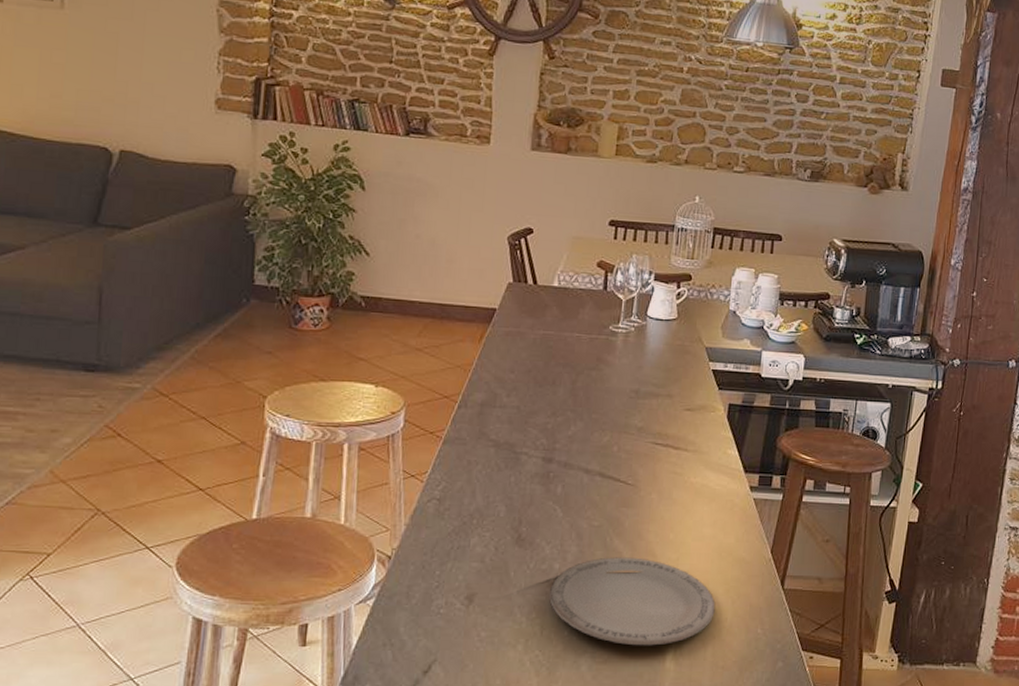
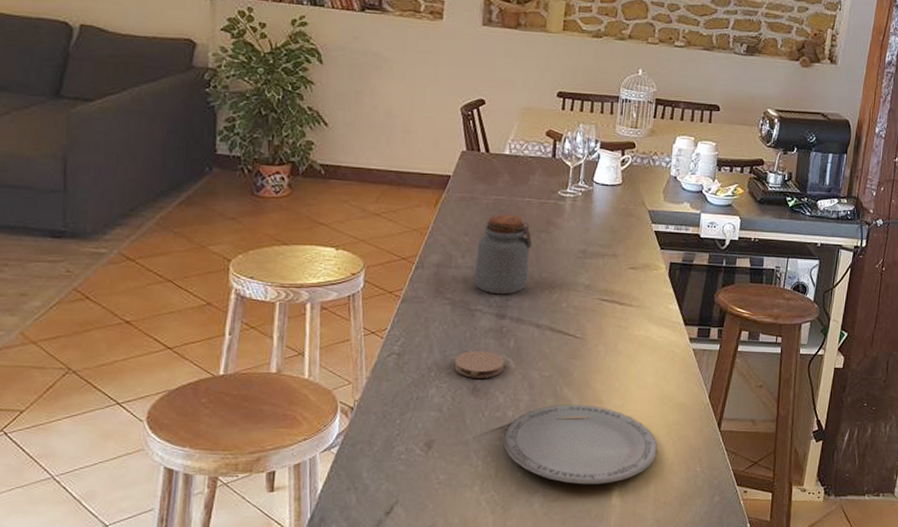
coaster: none [498,497,551,527] -> present [454,351,504,378]
jar: none [519,349,581,437] -> present [473,213,532,295]

